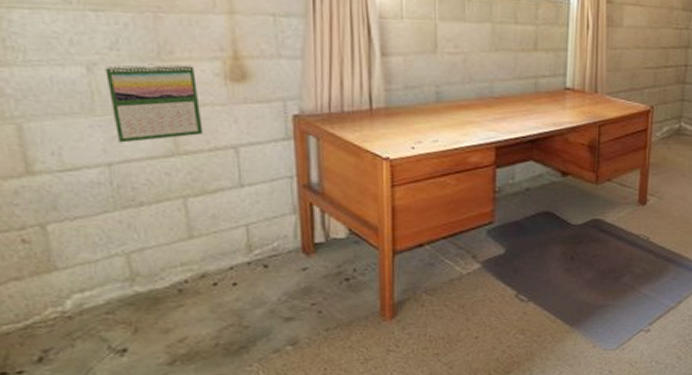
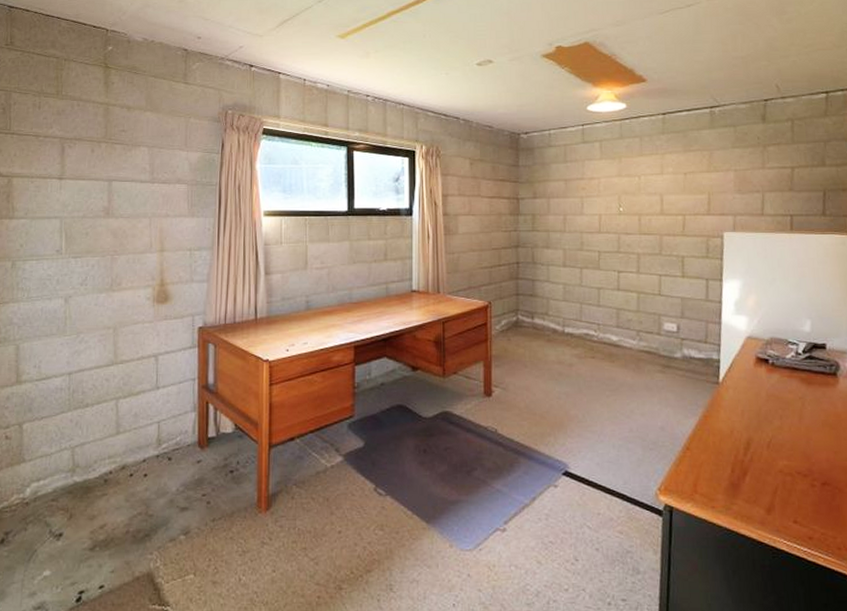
calendar: present [105,63,203,143] -> none [76,292,135,356]

